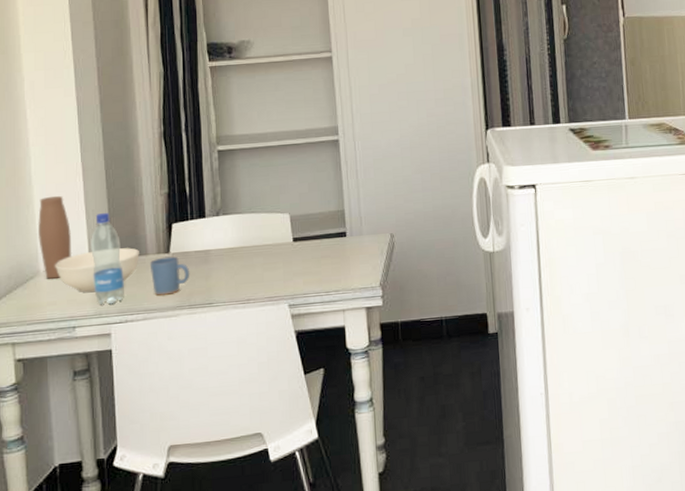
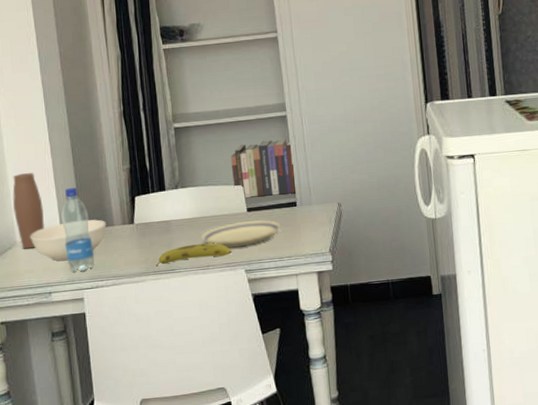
mug: present [149,256,190,296] -> none [116,227,154,263]
fruit: none [191,275,275,300] -> present [155,243,232,267]
plate: none [241,250,328,281] -> present [200,219,281,248]
books: none [277,165,346,227] -> present [230,139,296,198]

